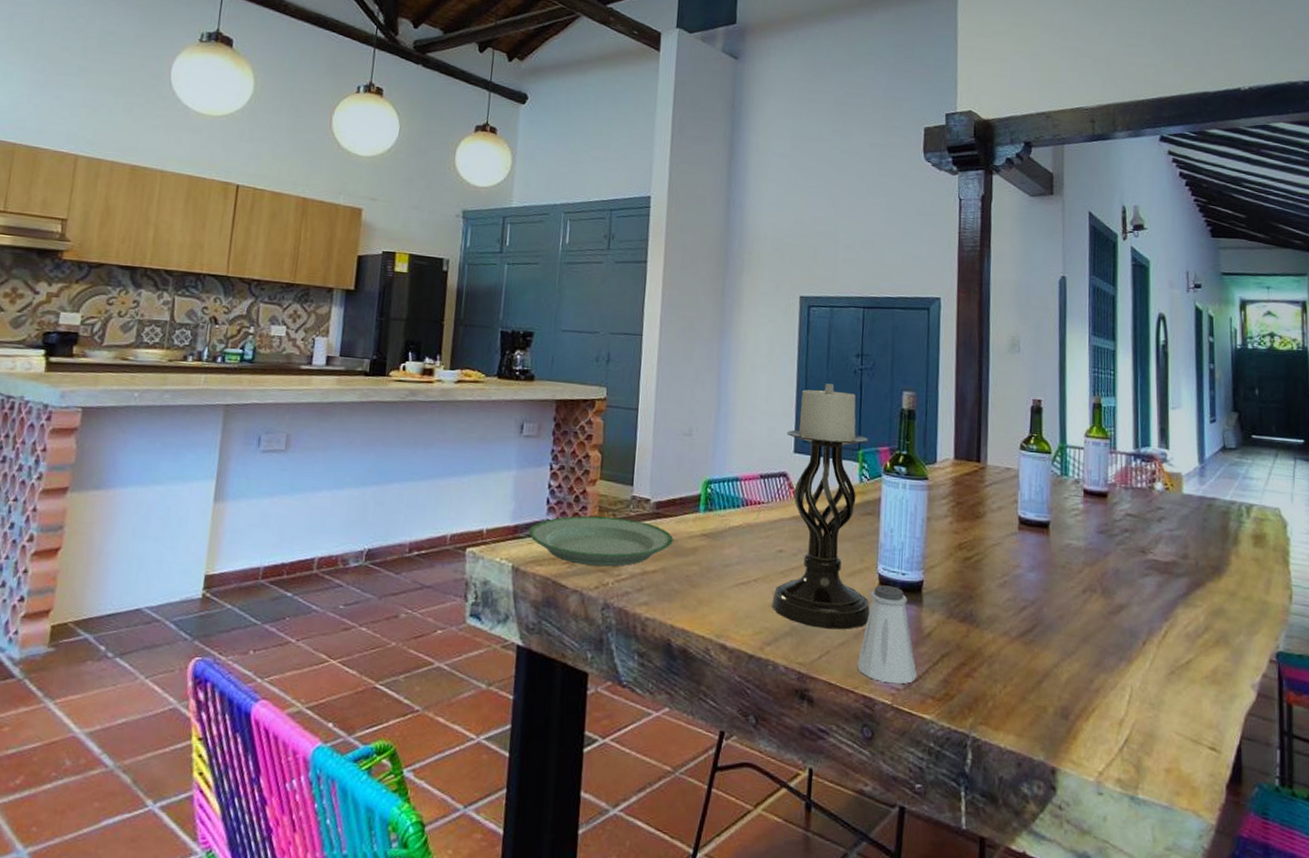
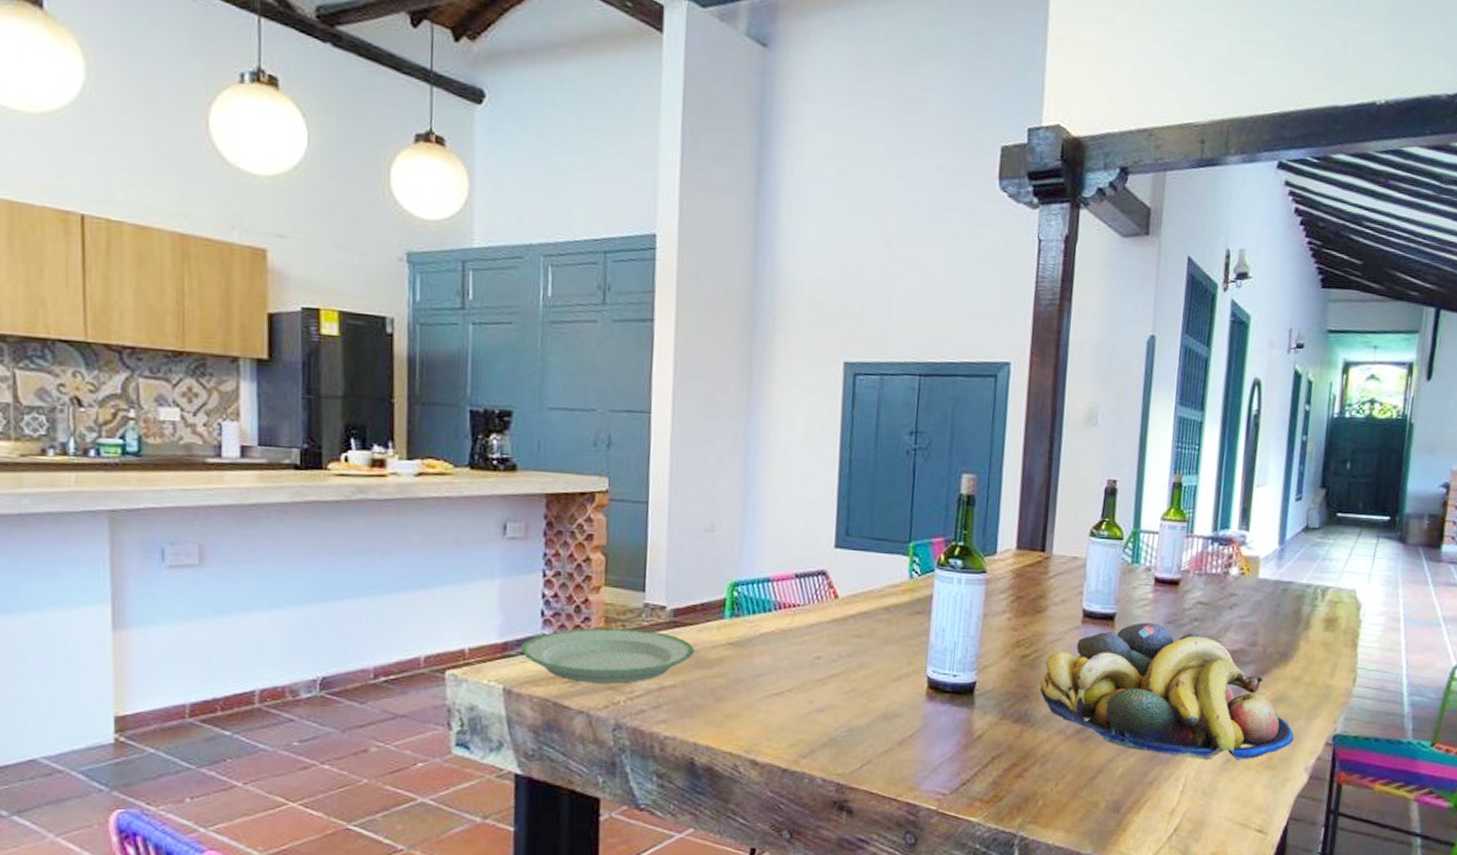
candle holder: present [772,383,870,630] -> none [808,467,921,737]
saltshaker: present [857,585,917,685] -> none [901,688,966,789]
fruit bowl: none [983,531,1236,673] -> present [1039,622,1294,761]

